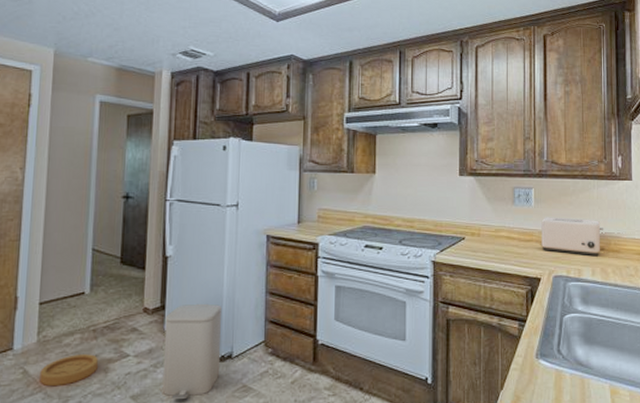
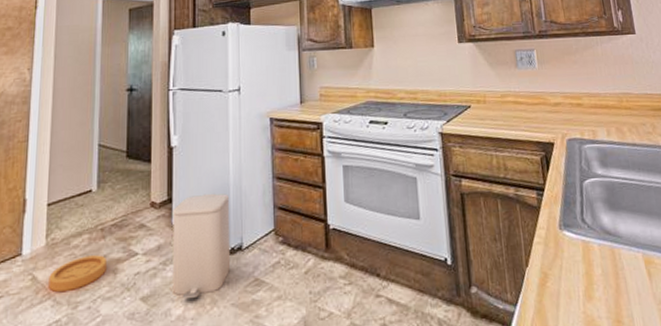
toaster: present [541,217,604,255] -> none [547,77,614,115]

